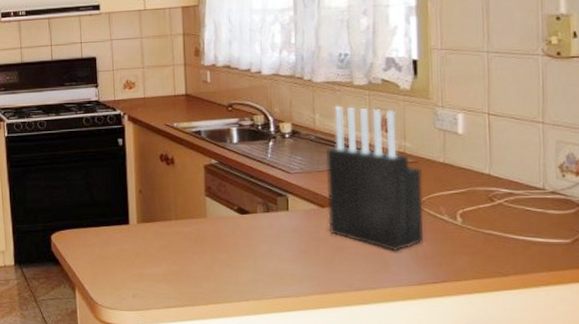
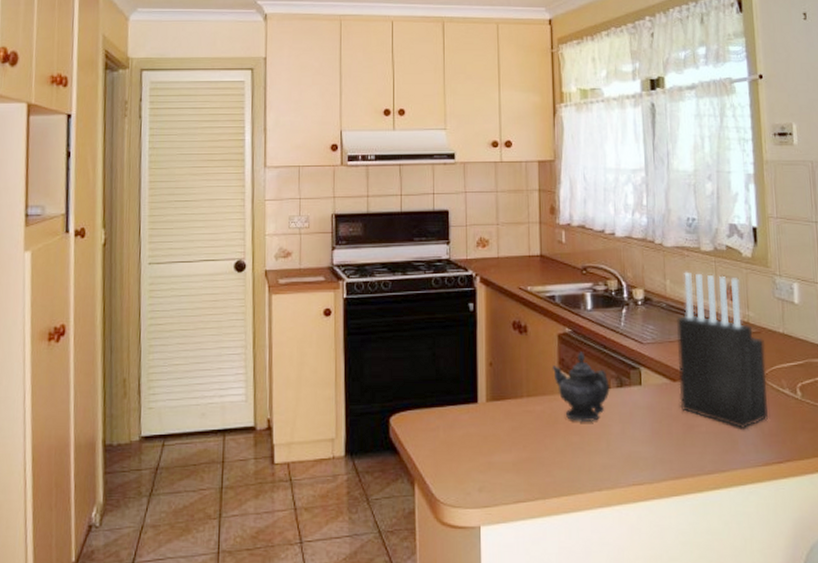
teapot: none [198,180,258,243] -> present [552,351,611,423]

